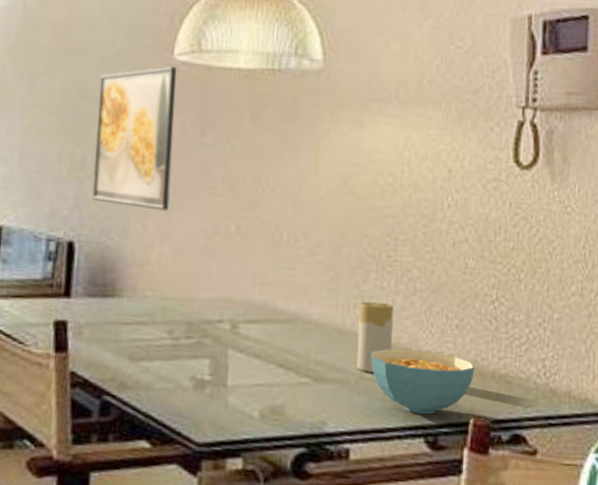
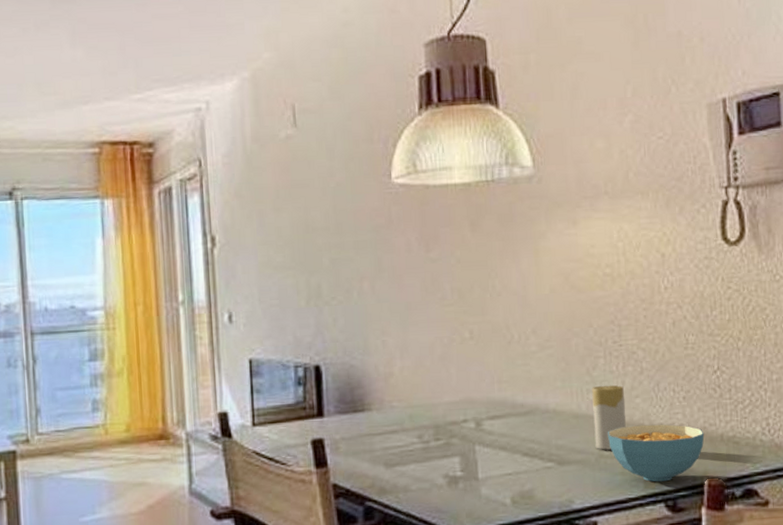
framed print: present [92,66,177,211] -> none [324,190,405,327]

